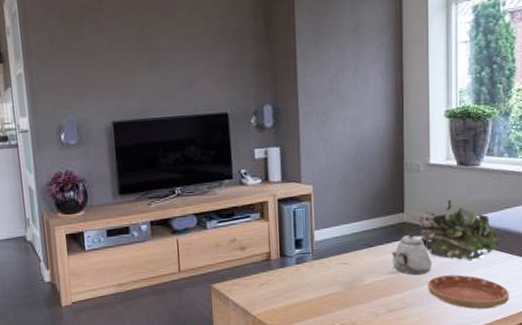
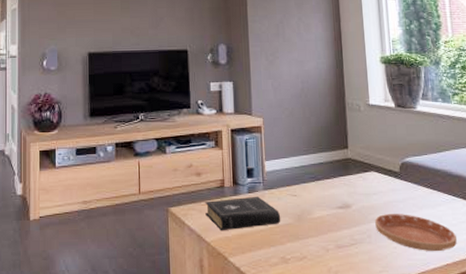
book: none [250,266,331,304] -> present [205,196,281,231]
teapot: present [391,234,431,275] -> none [338,170,378,211]
plant: present [418,199,499,261] -> none [362,139,442,201]

